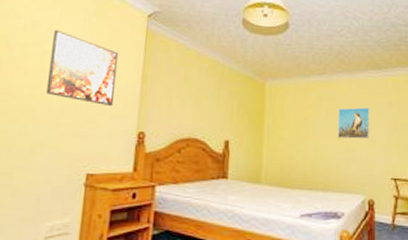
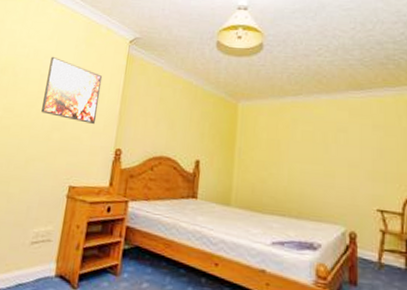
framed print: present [337,107,370,139] -> none [313,130,351,165]

